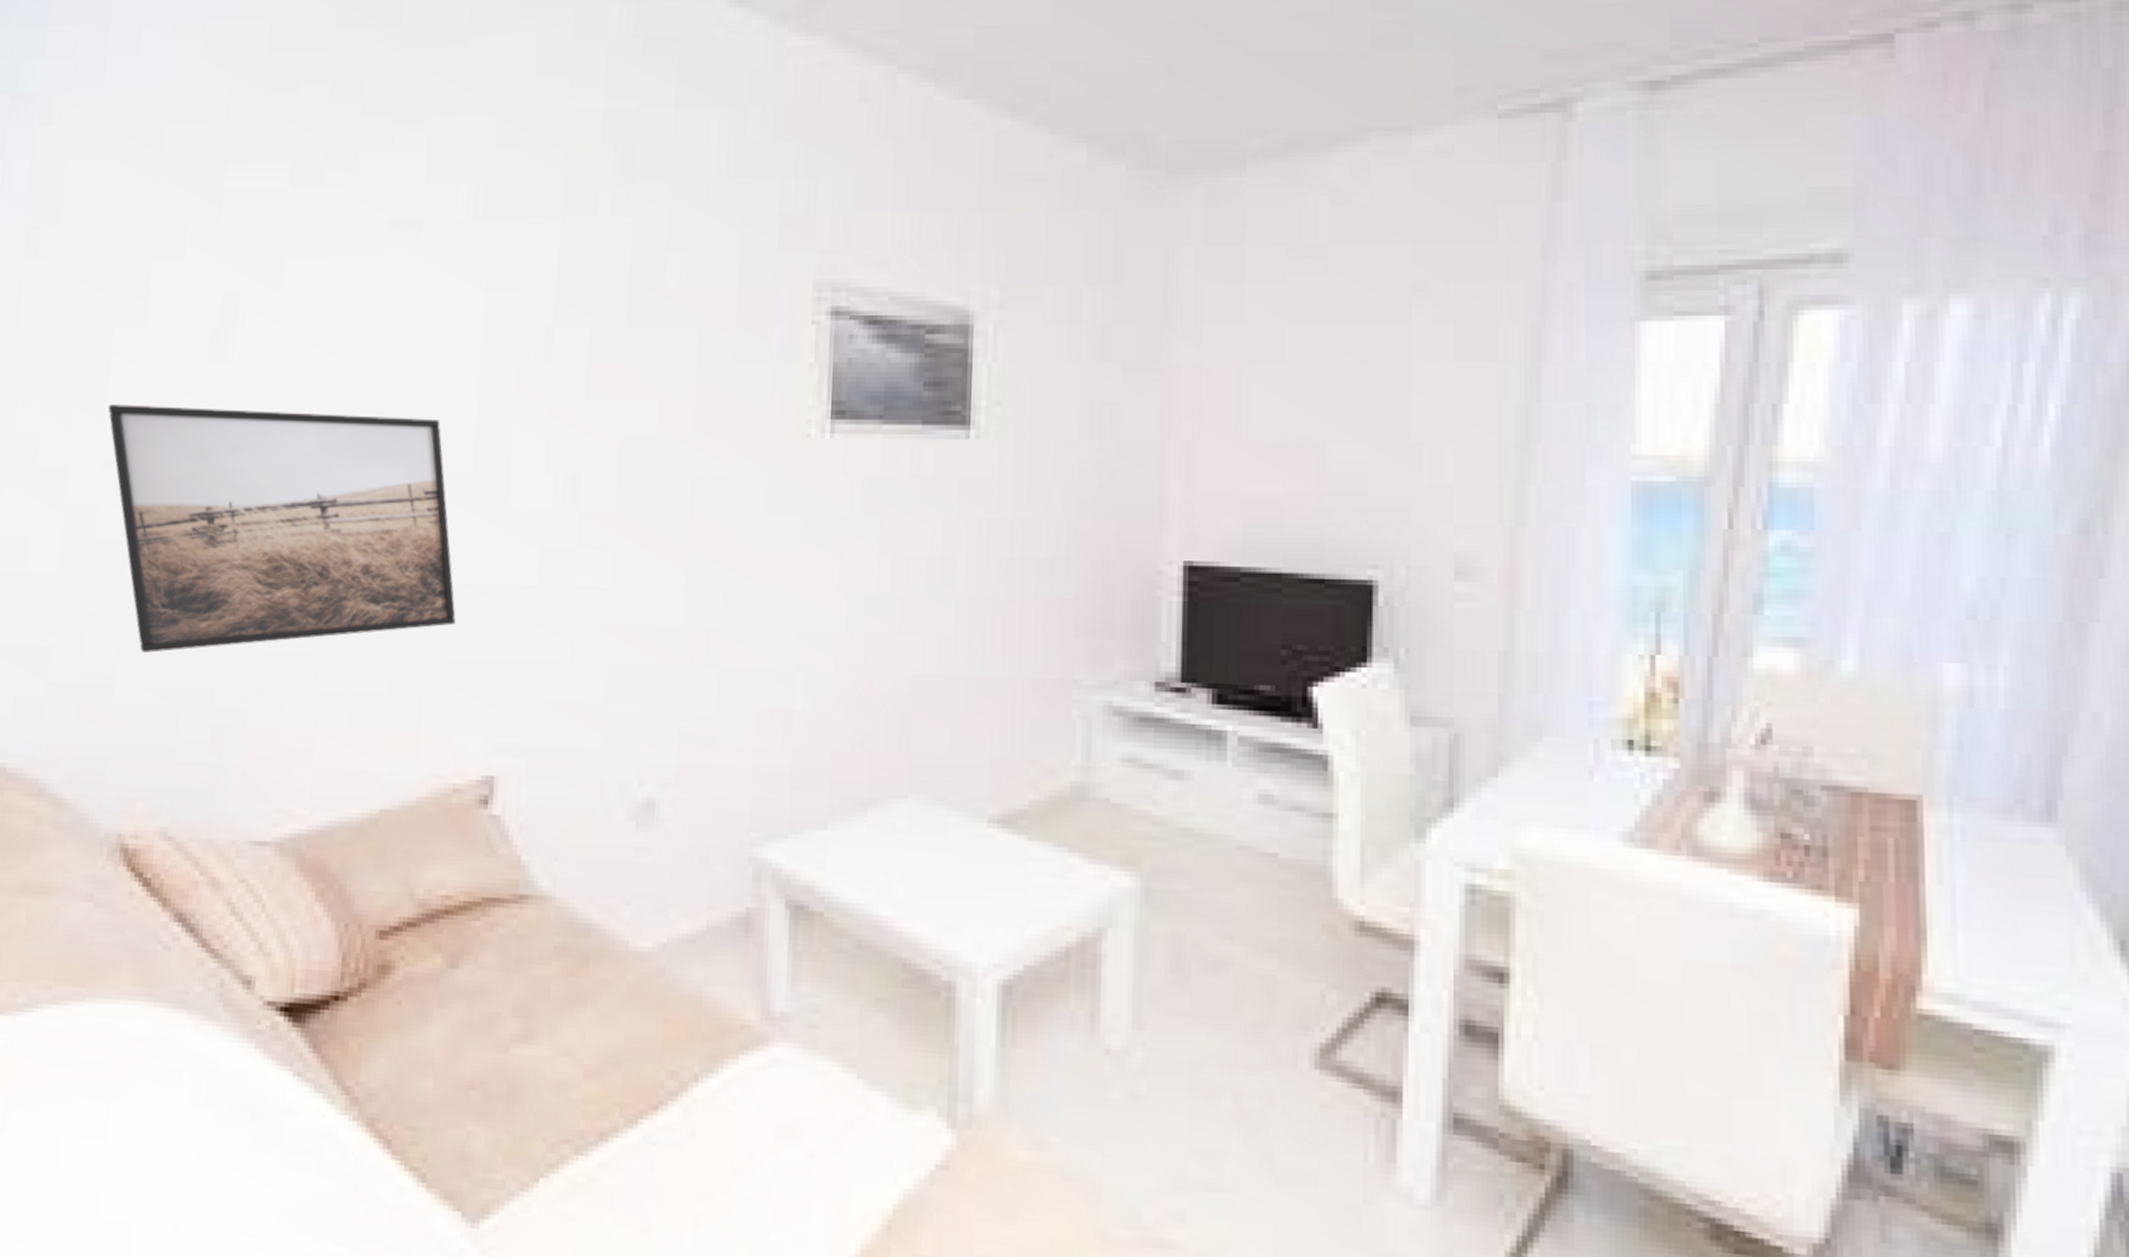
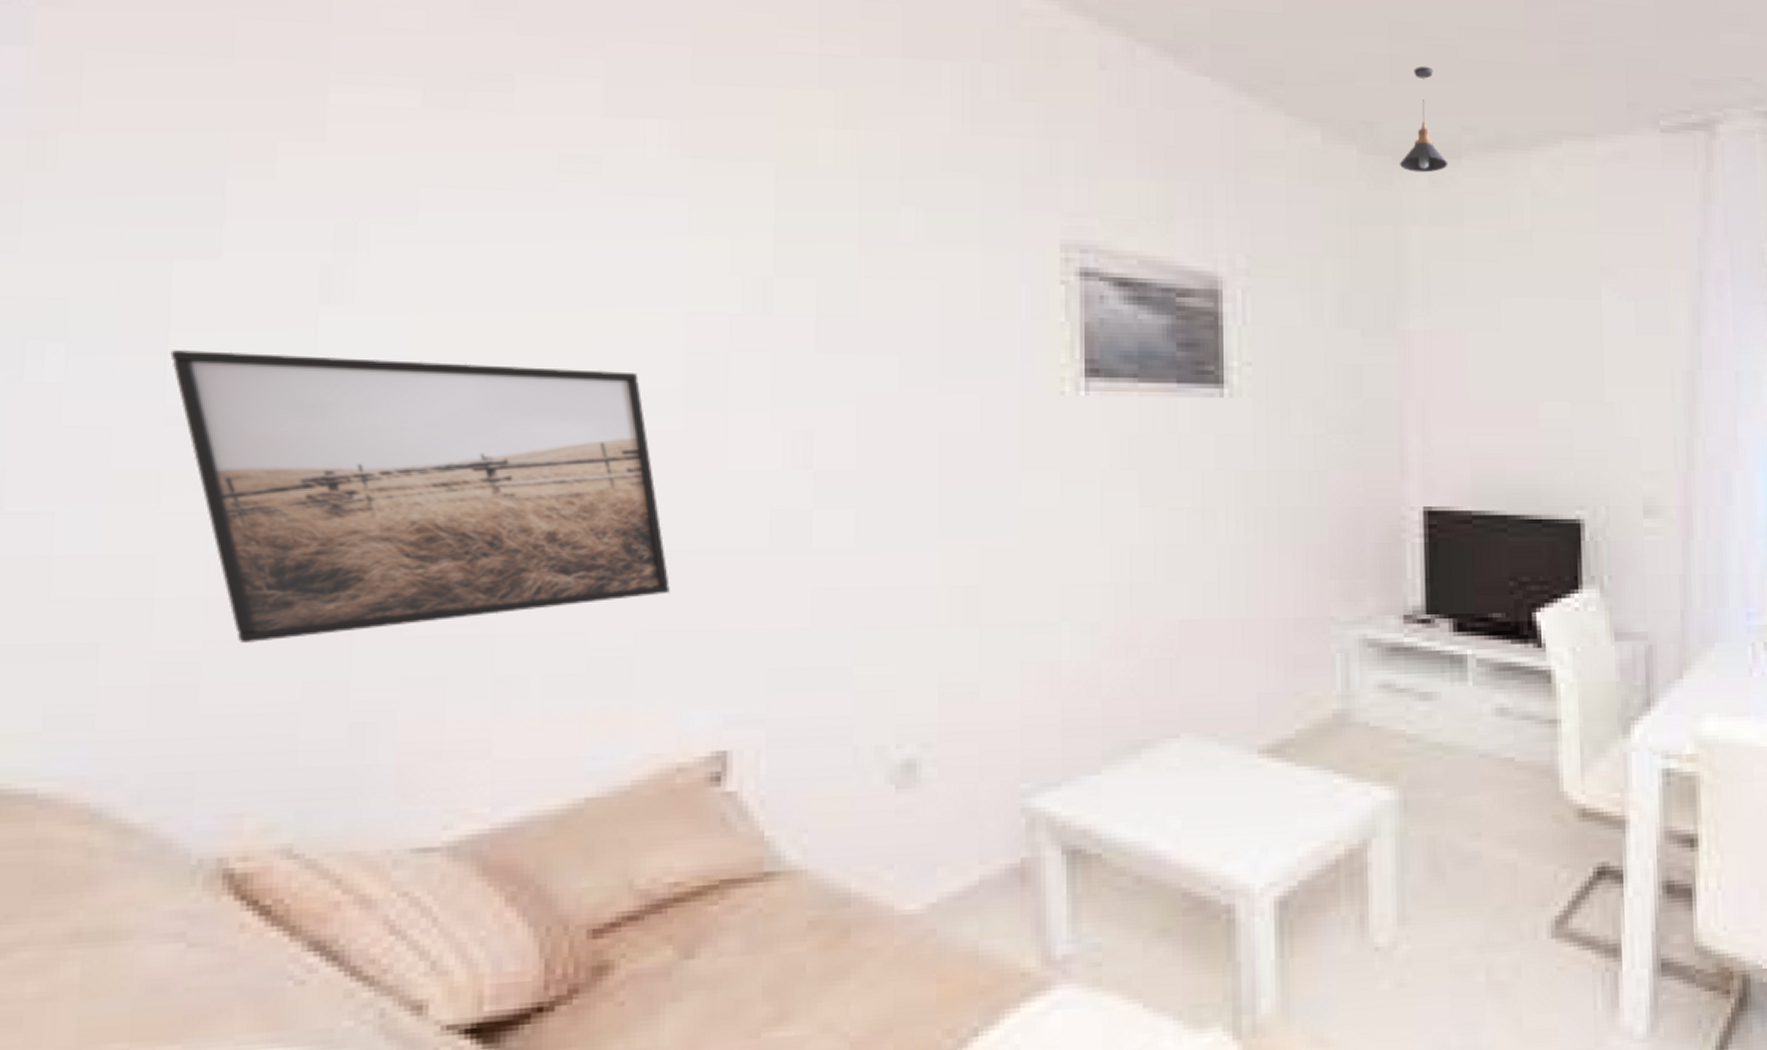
pendant light: none [1173,66,1231,186] -> present [1399,66,1448,173]

